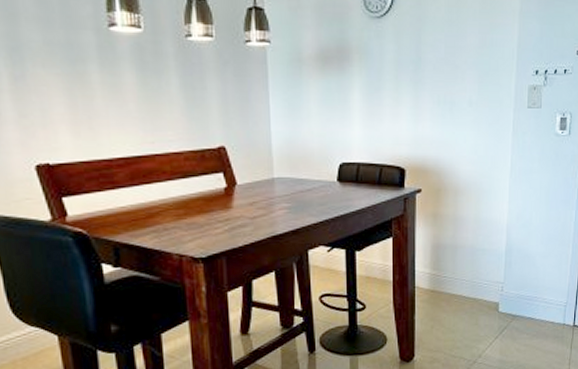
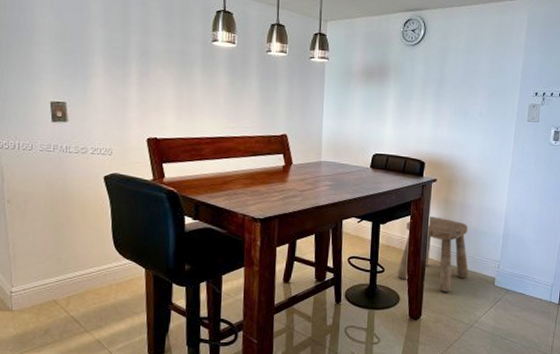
stool: none [382,236,467,326] -> present [397,216,468,292]

